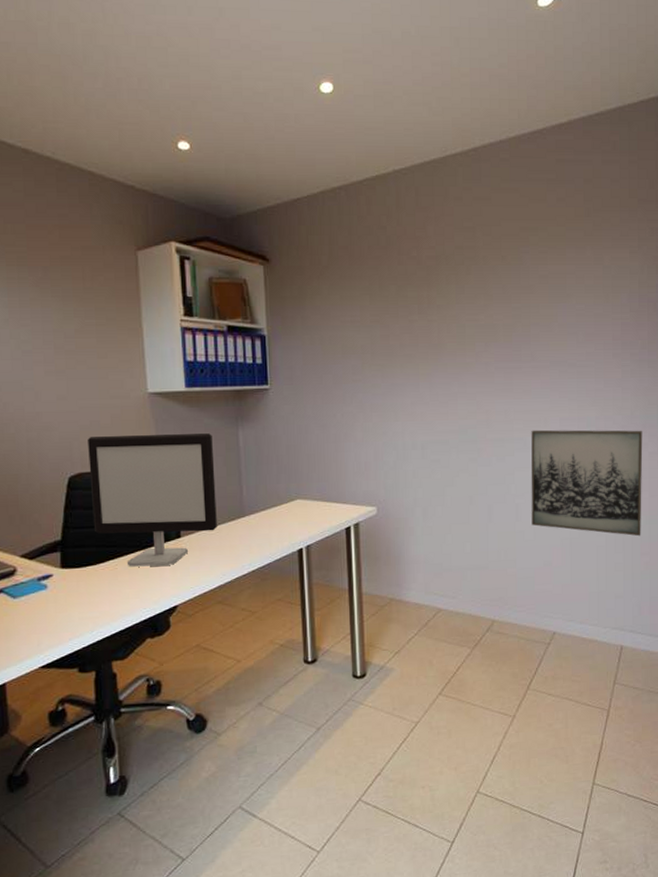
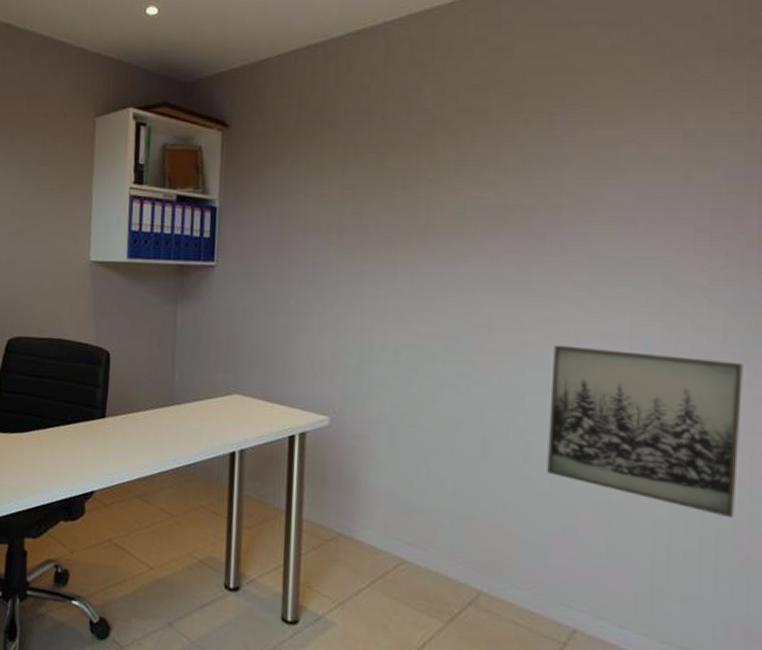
computer monitor: present [88,433,217,567] -> none [24,301,149,447]

